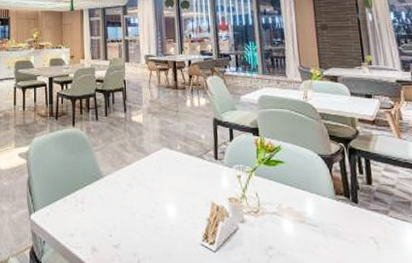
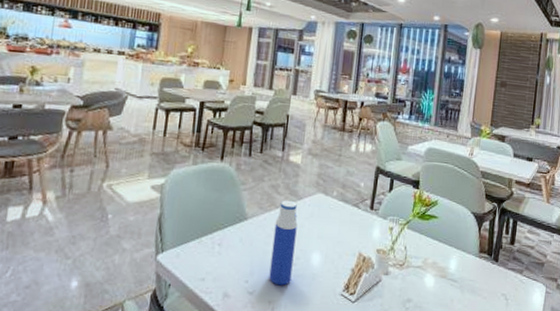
water bottle: none [128,157,151,238] -> present [269,200,298,286]

